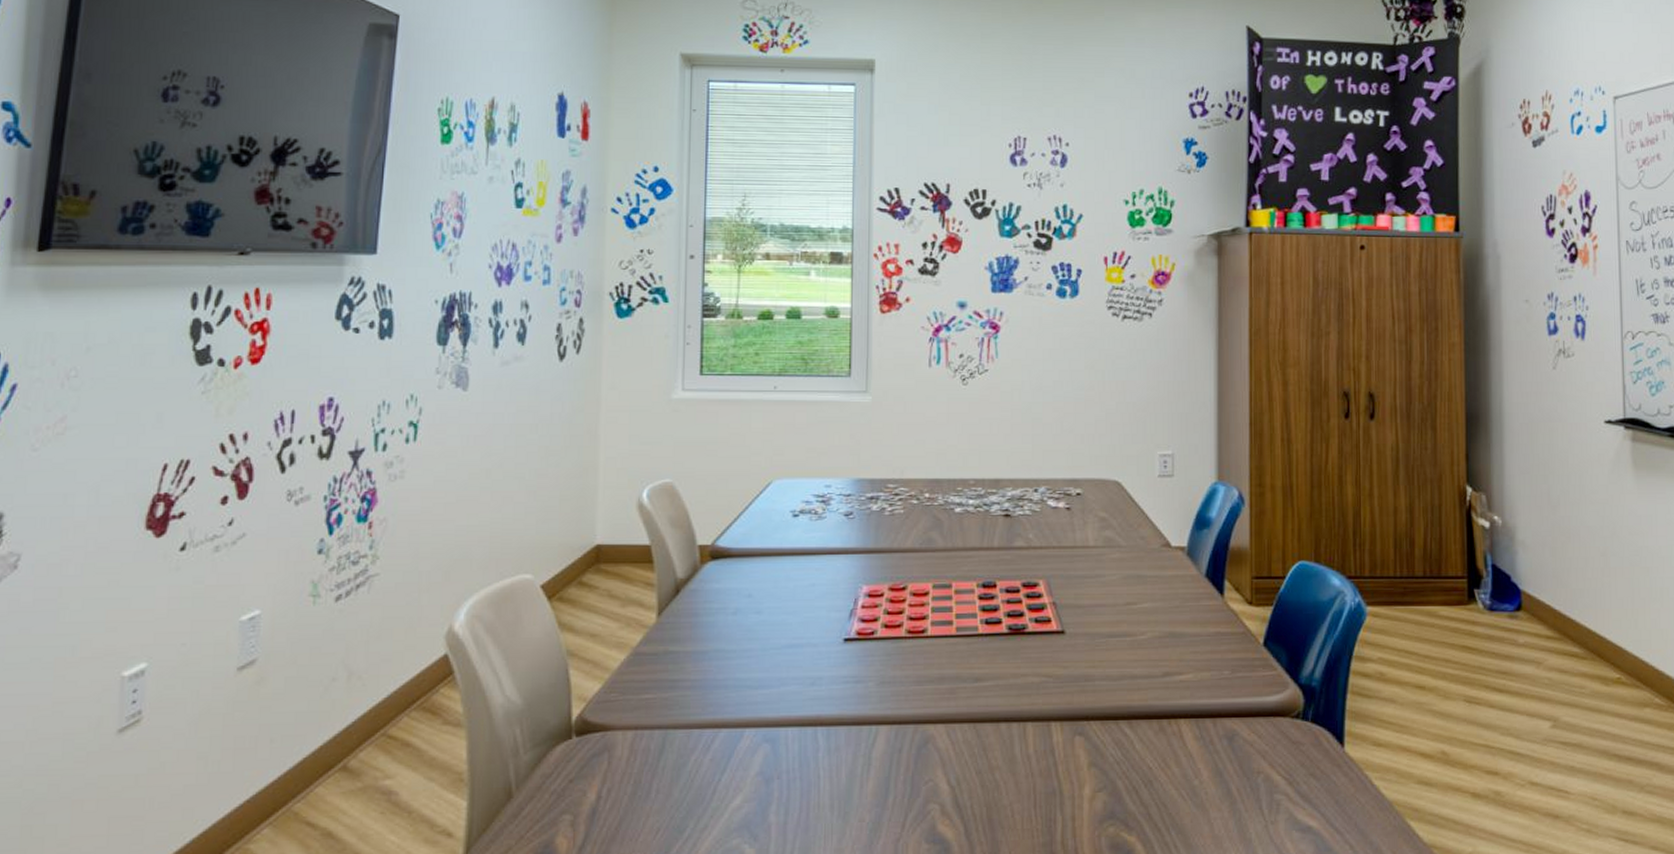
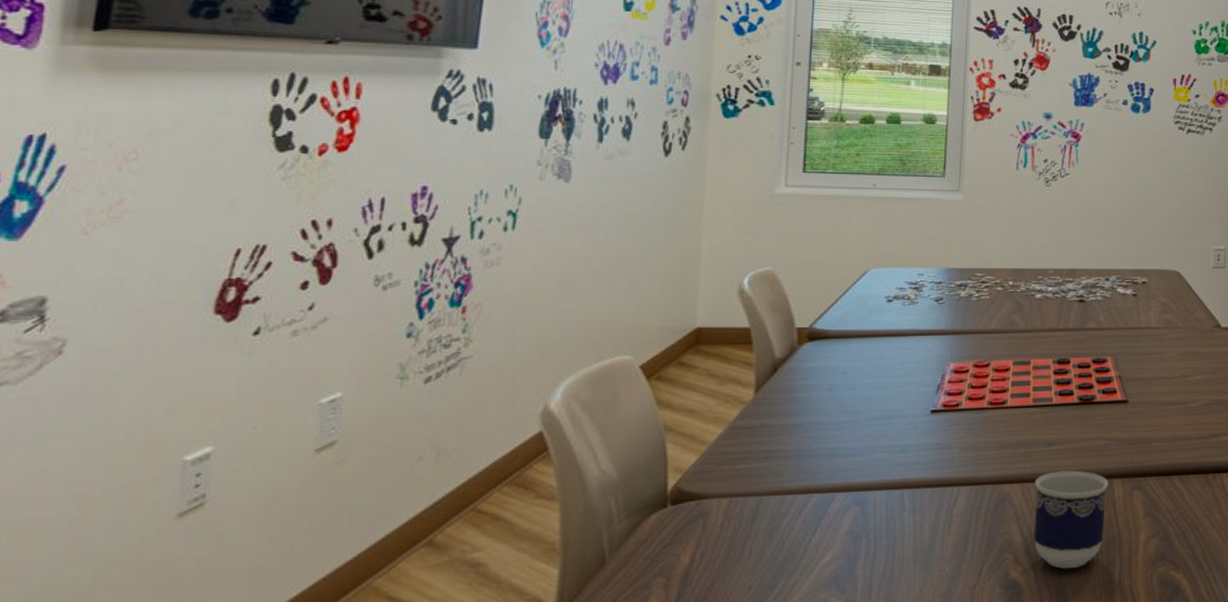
cup: none [961,711,1046,825] -> present [1033,470,1109,570]

